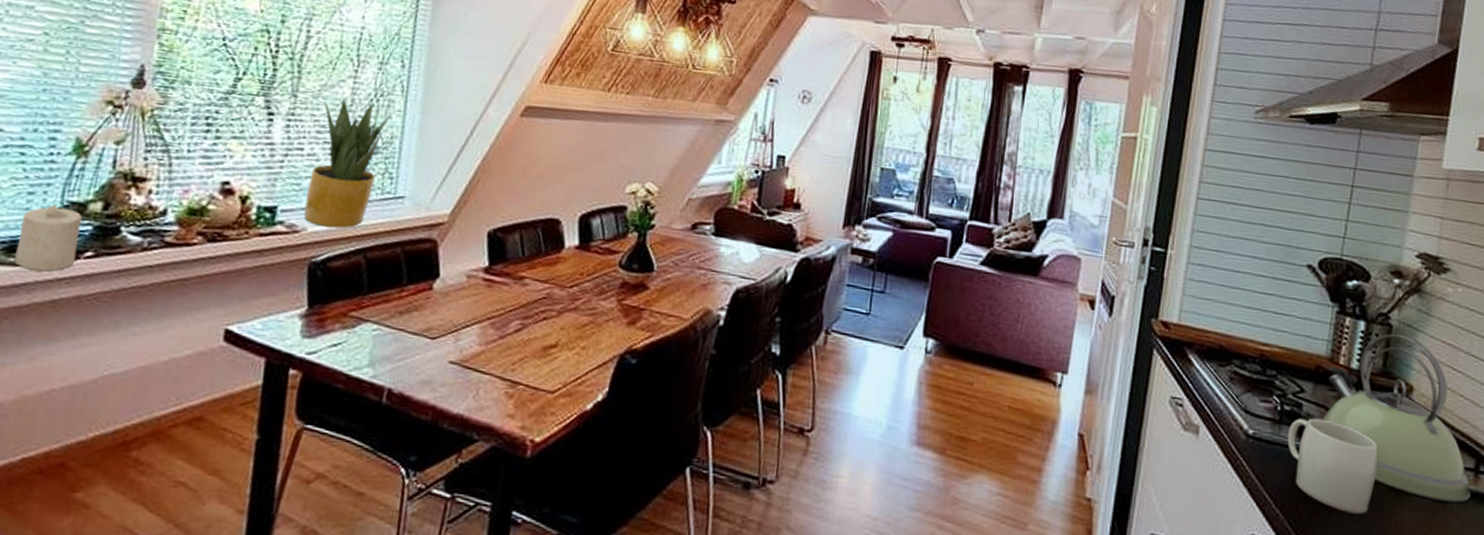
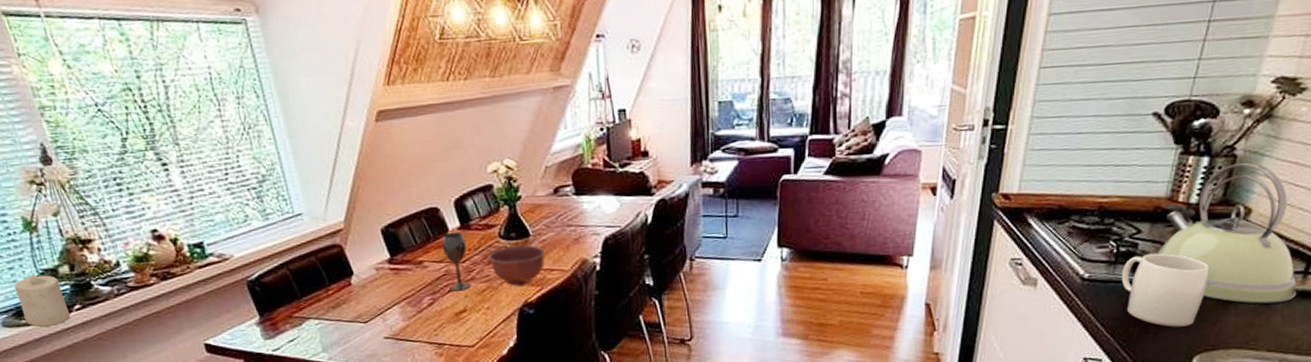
planter: present [303,99,397,228] -> none [202,135,276,251]
wine glass: none [545,250,581,321] -> present [441,231,471,291]
bowl: none [600,278,666,327] -> present [489,245,545,286]

